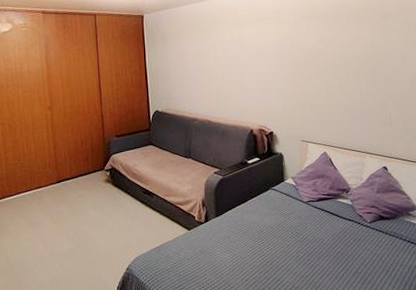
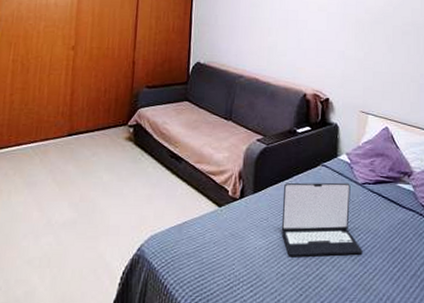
laptop: none [241,202,311,265] -> present [281,182,363,256]

